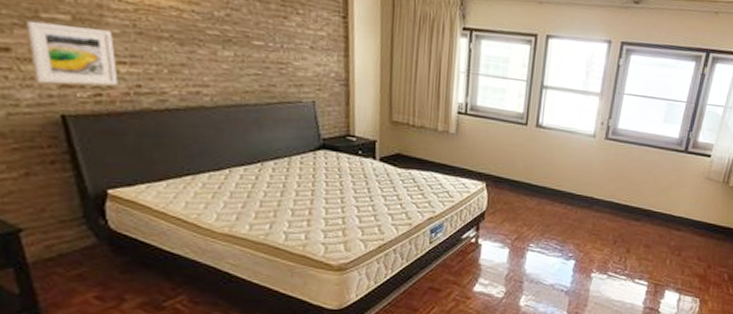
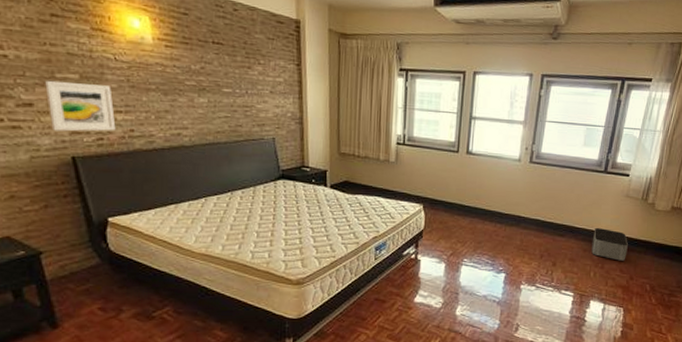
storage bin: none [668,212,707,248] -> present [591,228,628,261]

